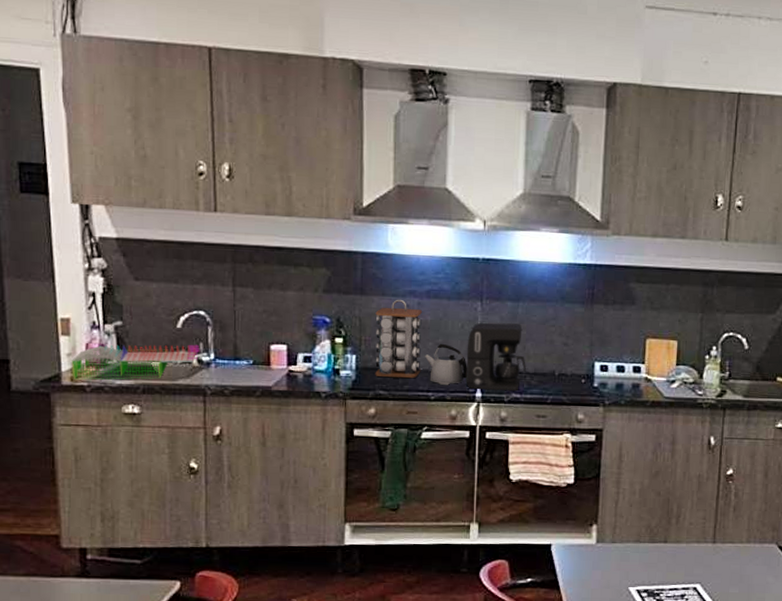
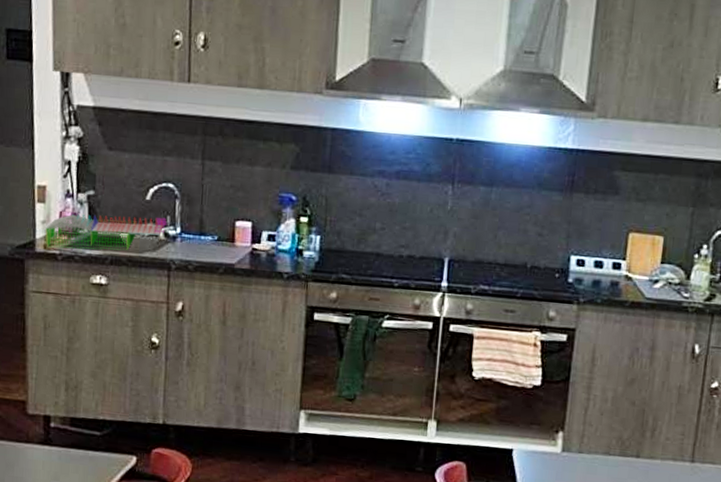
spice rack: present [375,299,422,379] -> none [338,179,390,263]
kettle: present [424,343,467,385] -> none [390,227,434,272]
coffee maker: present [465,322,526,391] -> none [431,207,497,283]

